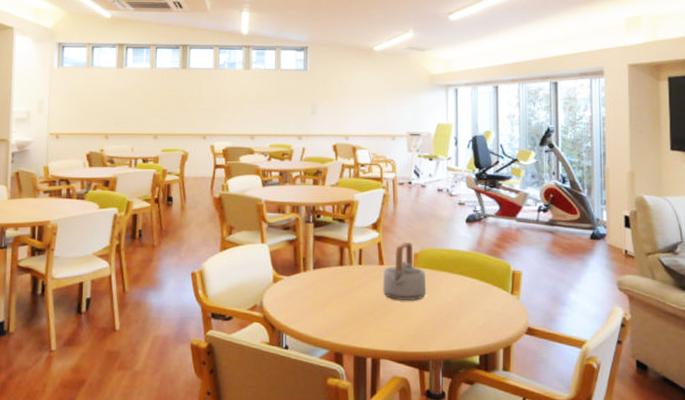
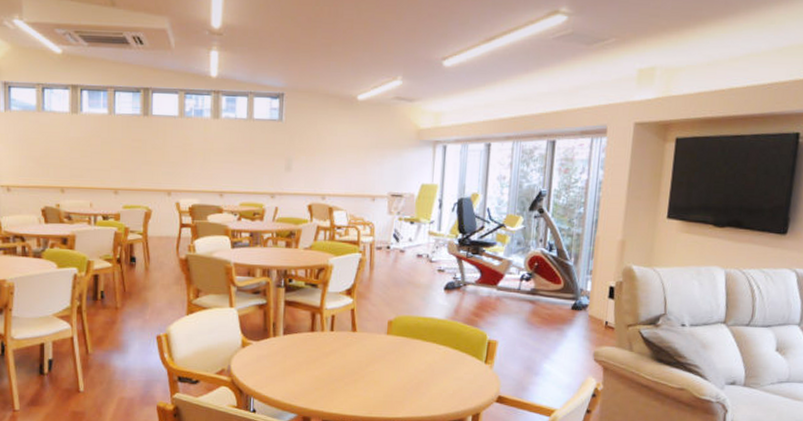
teapot: present [382,241,427,301] -> none [353,308,399,368]

